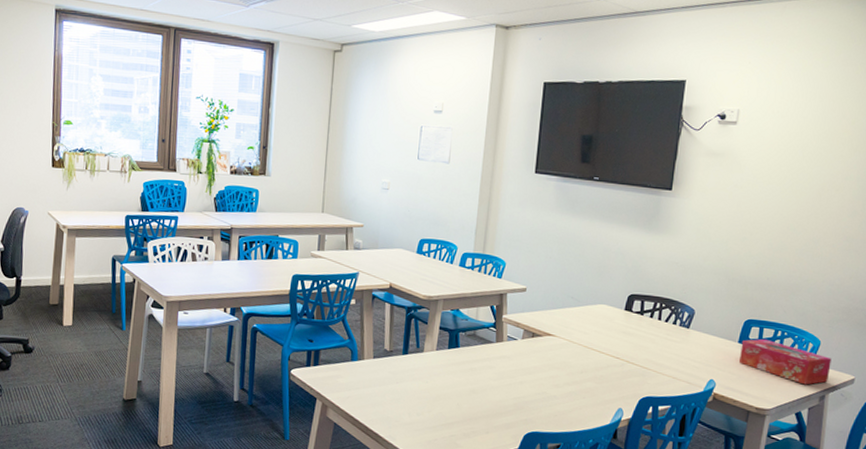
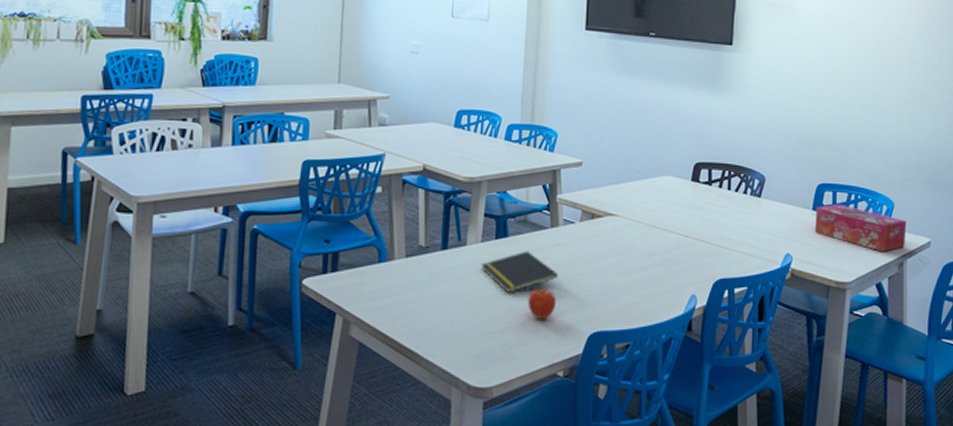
notepad: none [435,360,501,394] -> present [481,251,558,293]
fruit: none [473,392,499,419] -> present [528,289,557,320]

